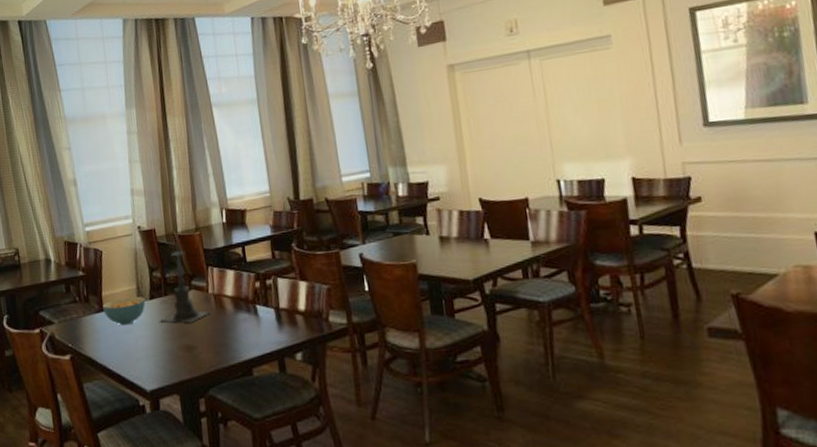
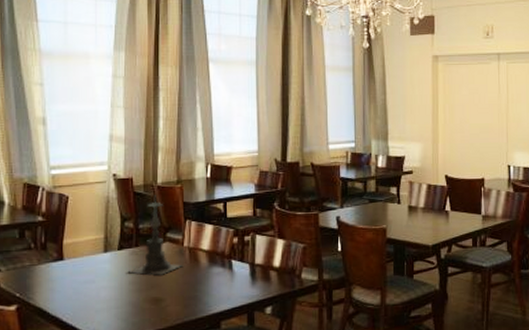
cereal bowl: present [103,296,146,326] -> none [62,246,113,276]

